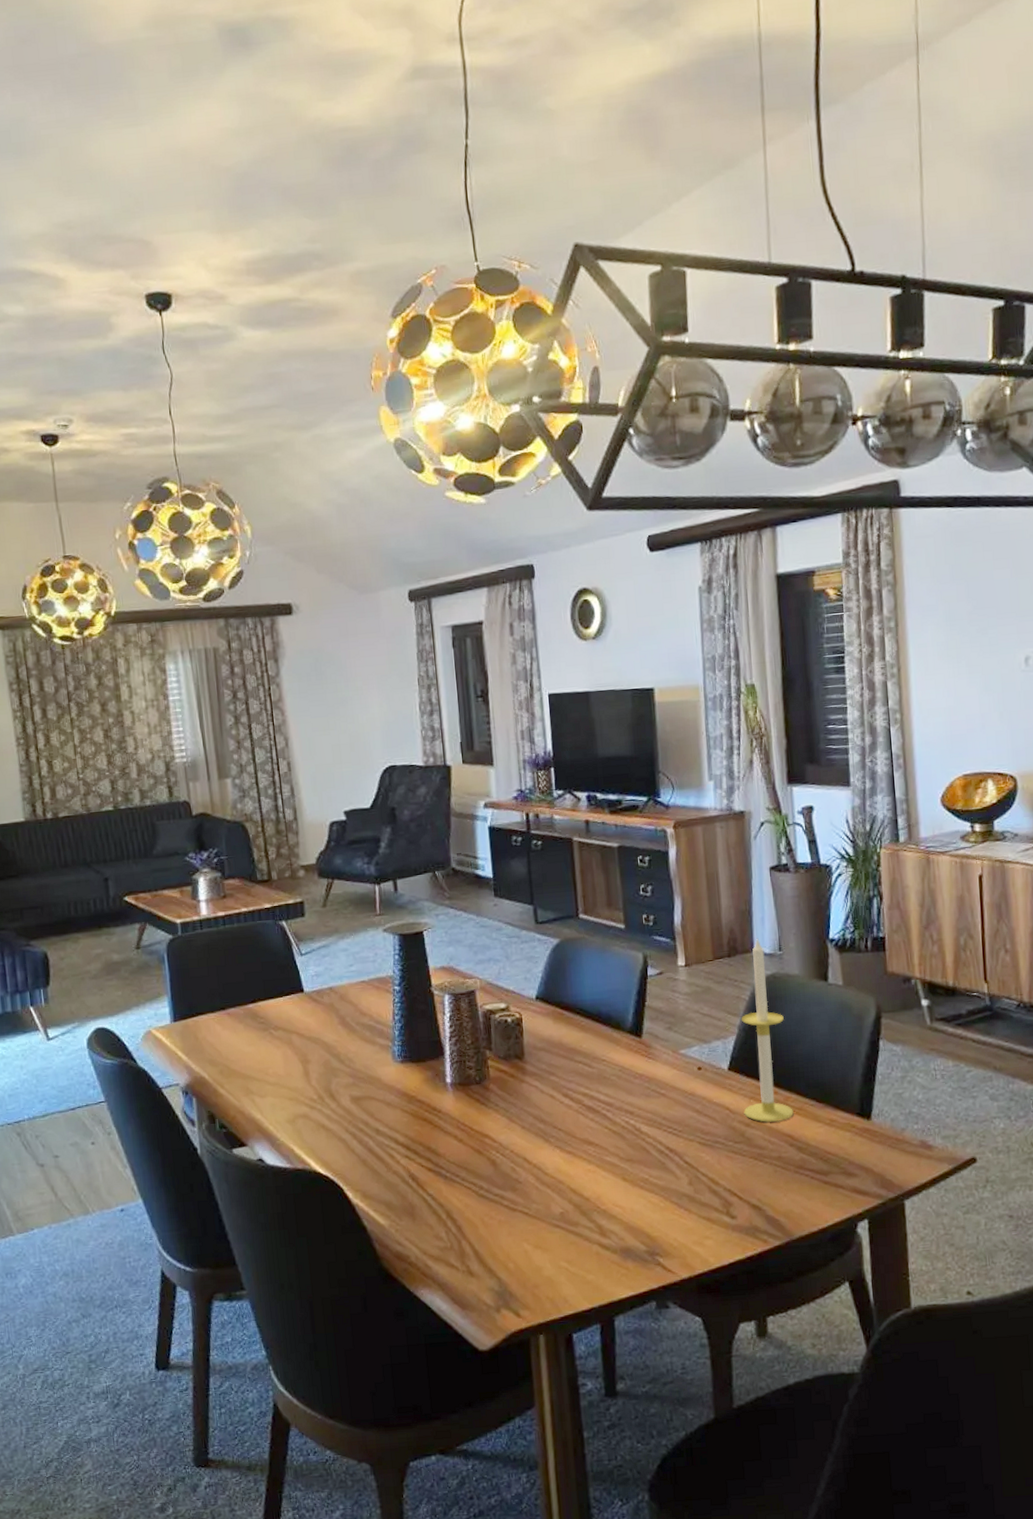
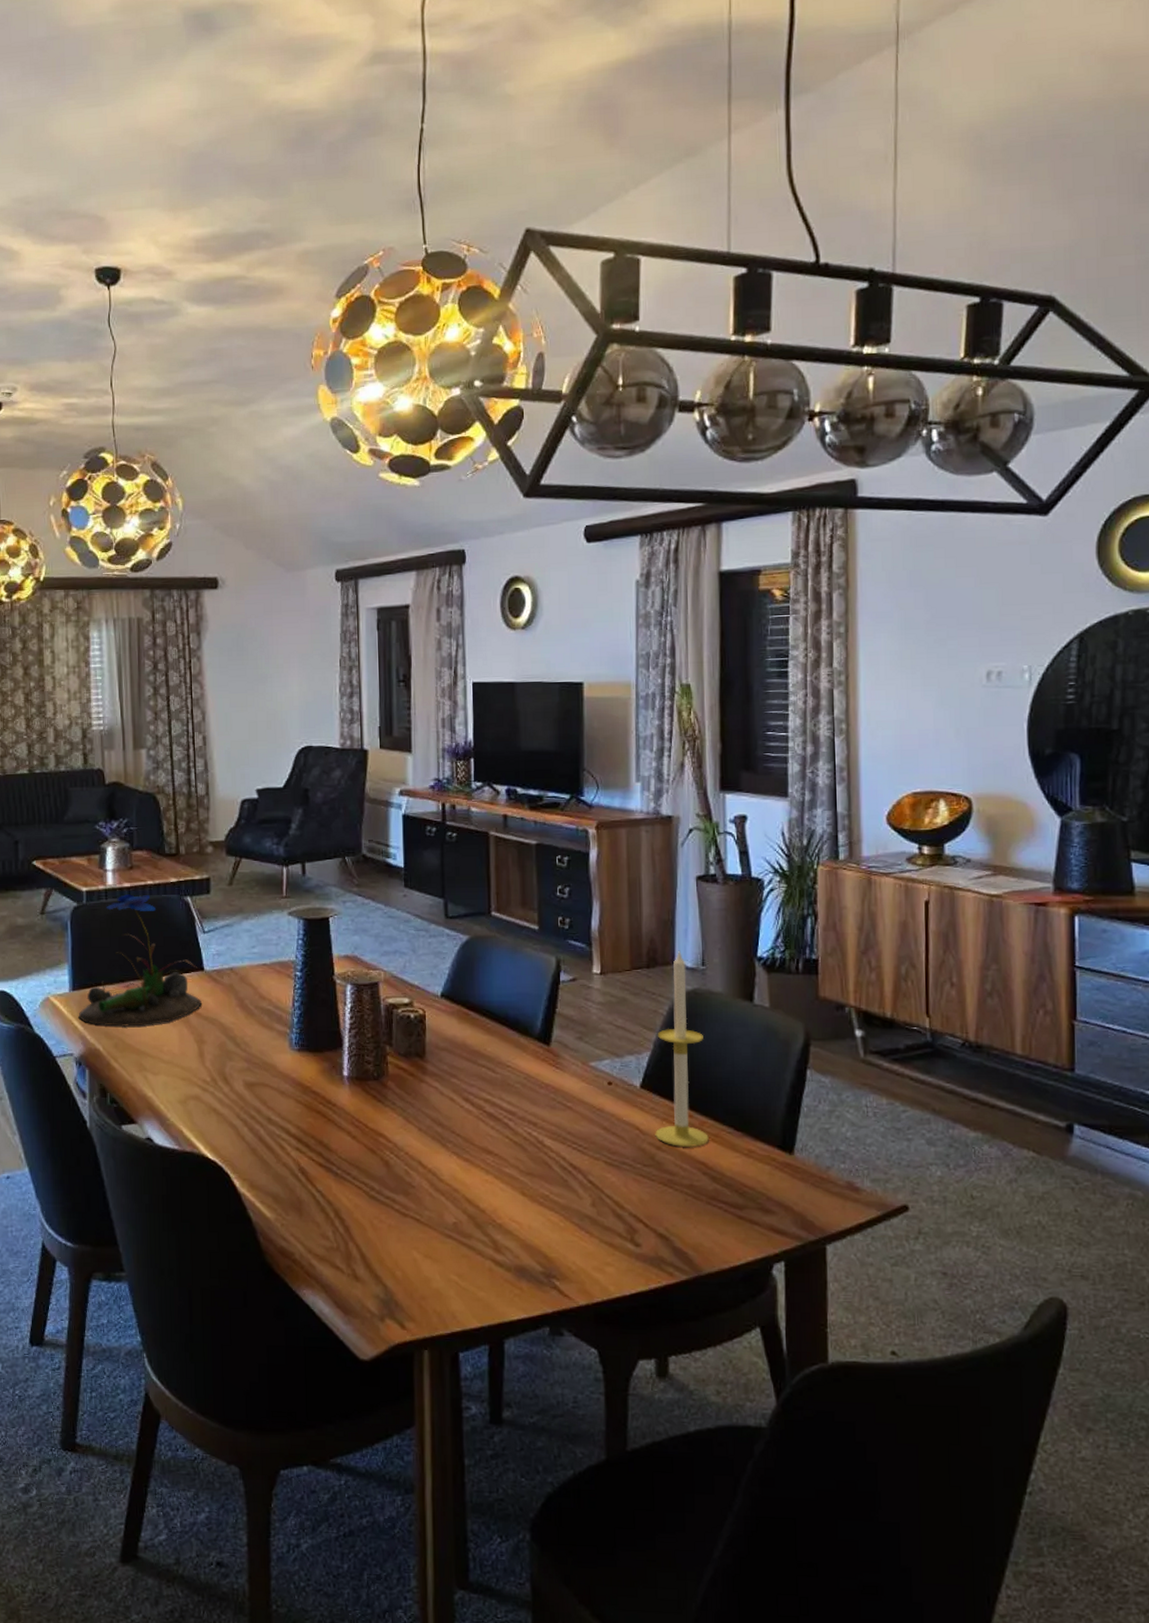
flower: none [181,922,304,1054] -> present [78,894,202,1028]

